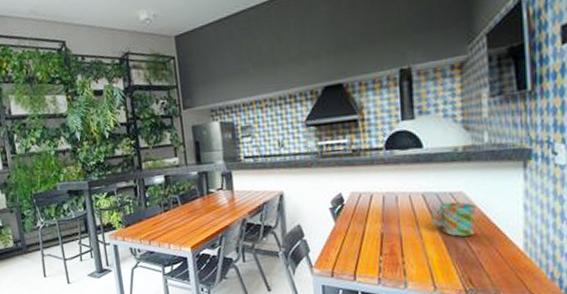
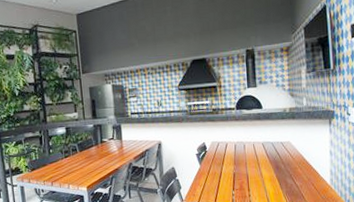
mug: present [431,202,476,237] -> none [268,149,299,175]

